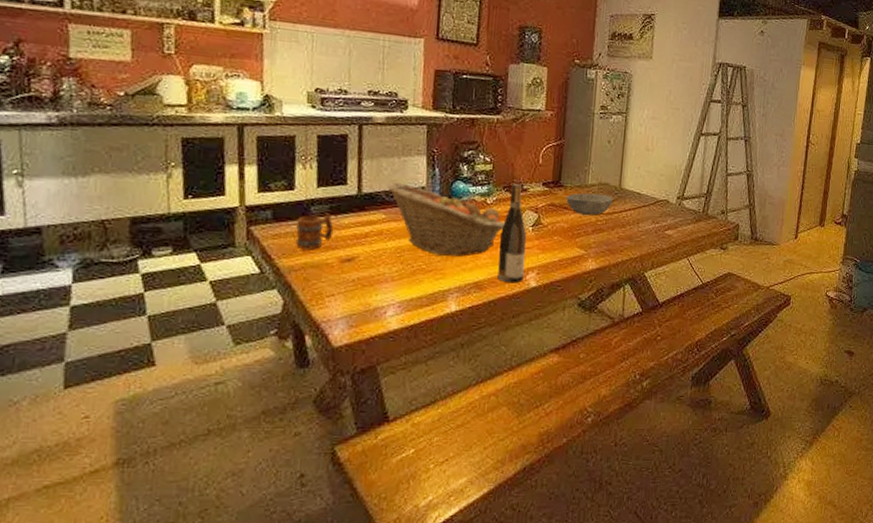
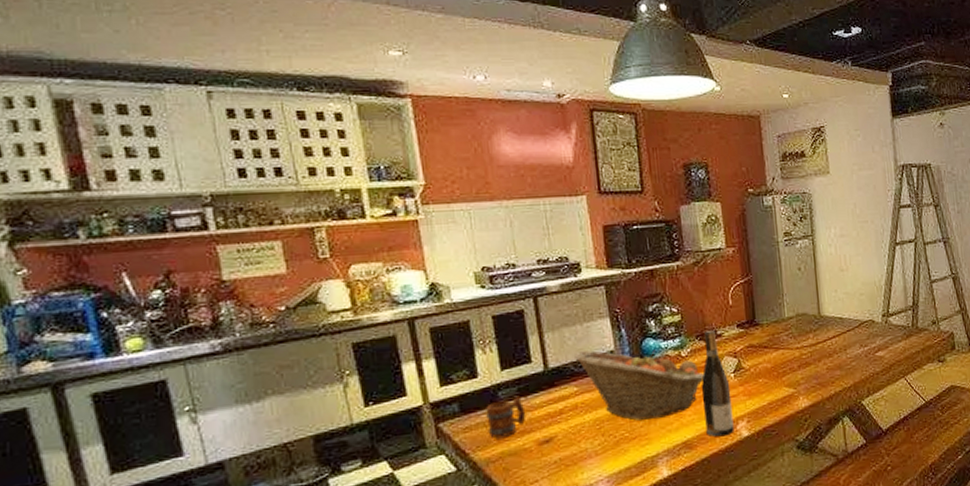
bowl: present [566,193,614,216] -> none [764,325,815,351]

